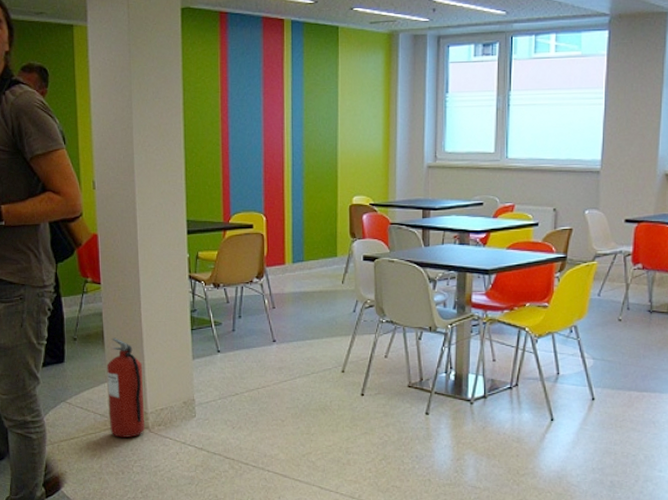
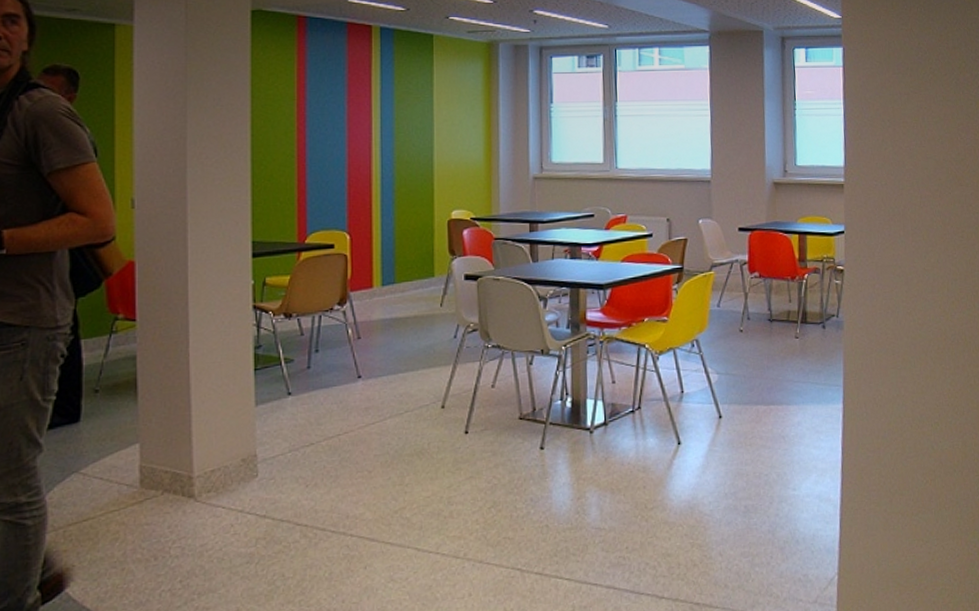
fire extinguisher: present [107,337,145,437] -> none [139,385,189,512]

